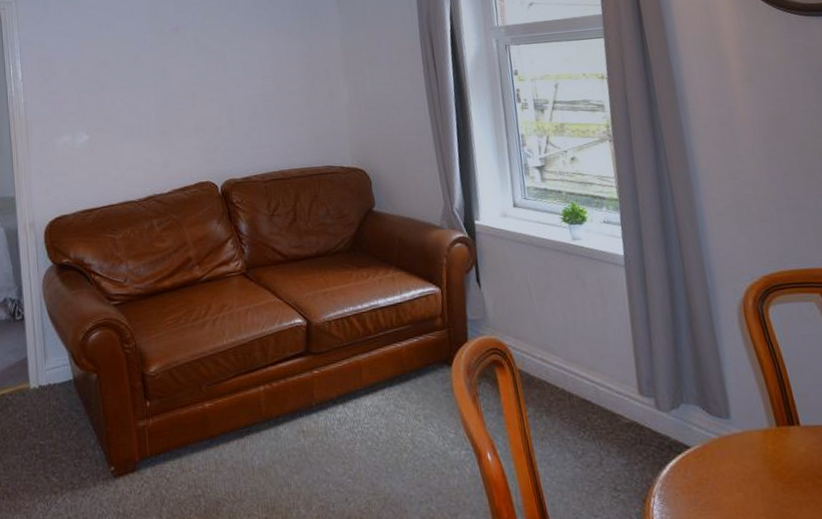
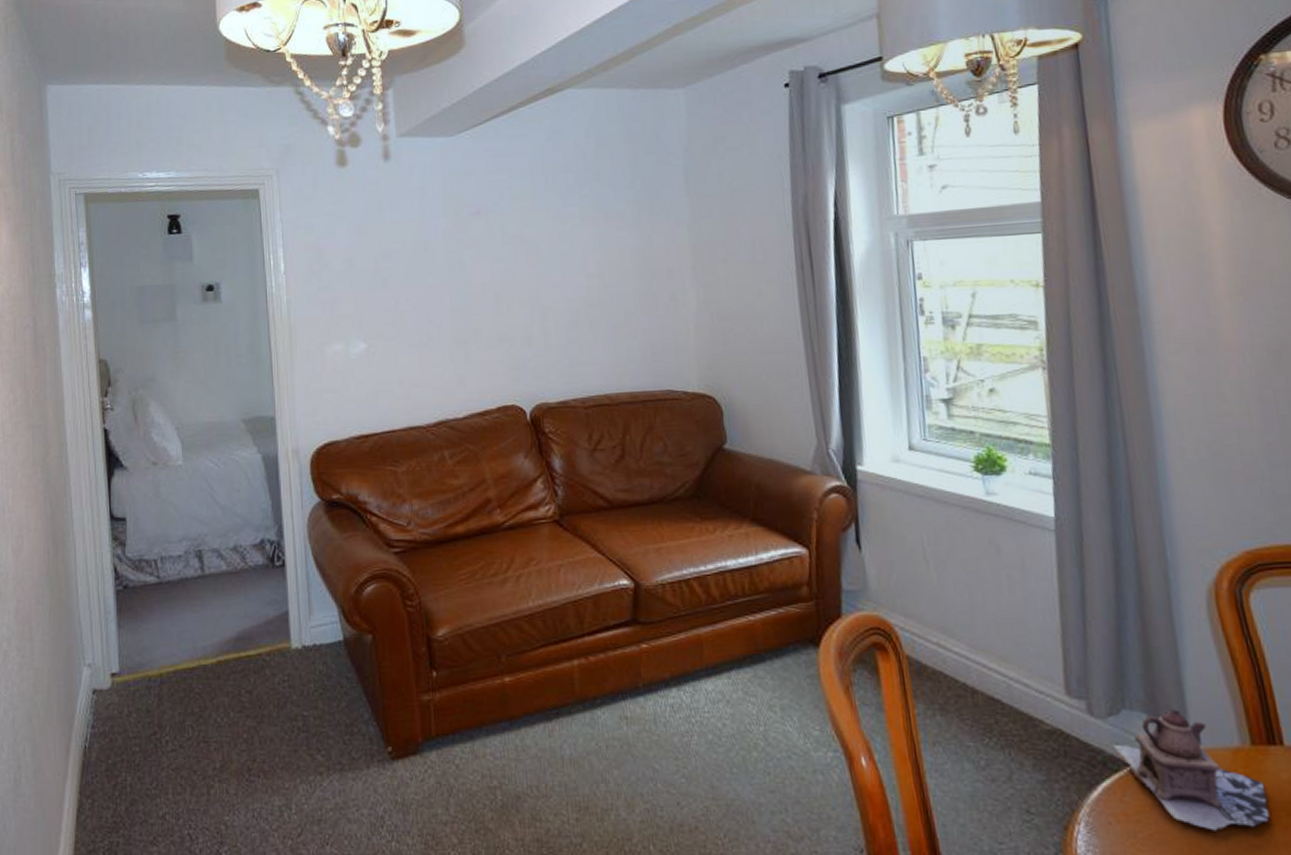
teapot: none [675,401,794,496] -> present [1112,709,1270,831]

